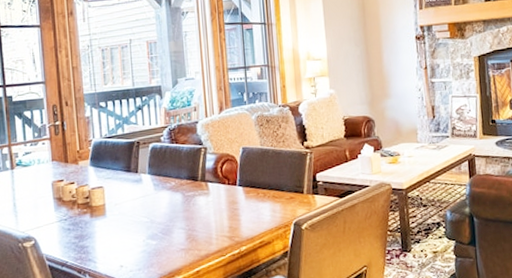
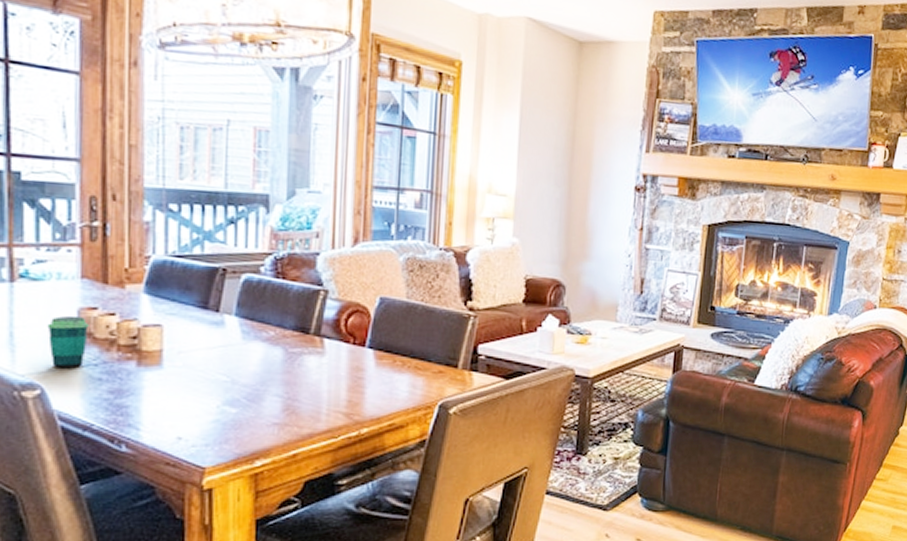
cup: none [34,187,59,225] -> present [47,315,89,369]

